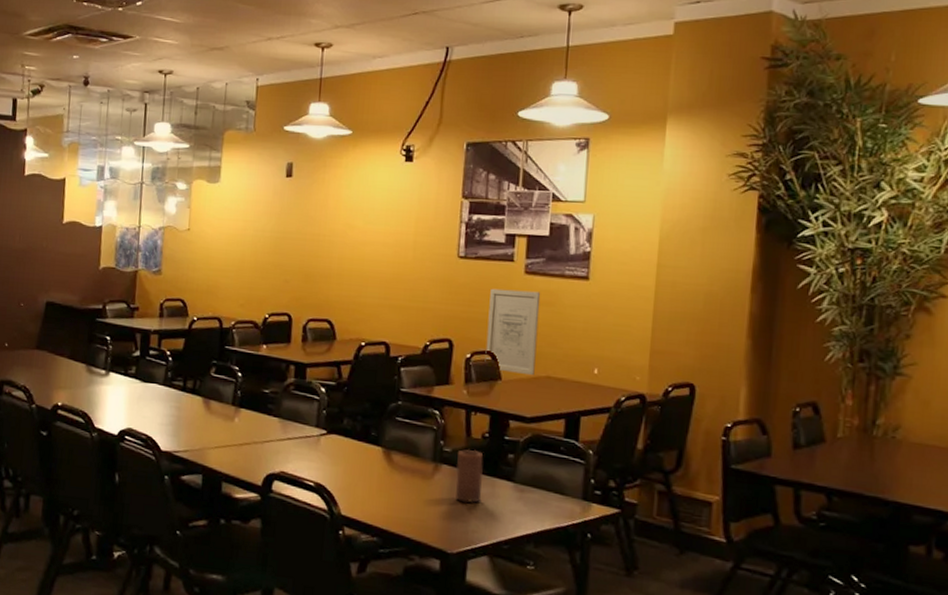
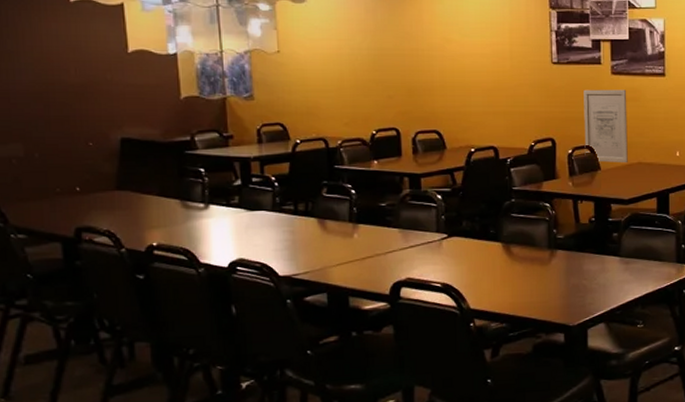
candle: present [455,450,484,504] -> none [570,234,594,281]

